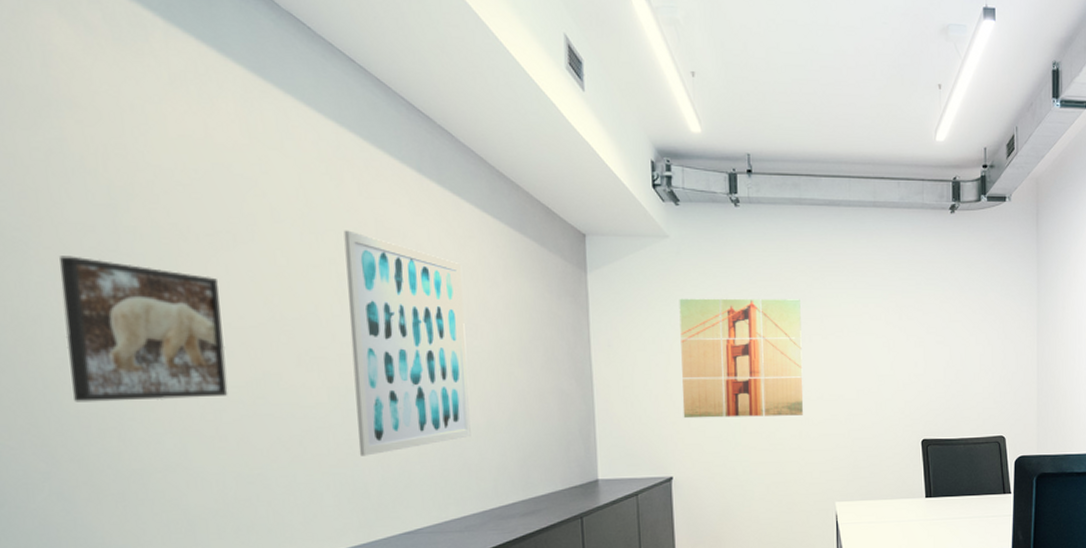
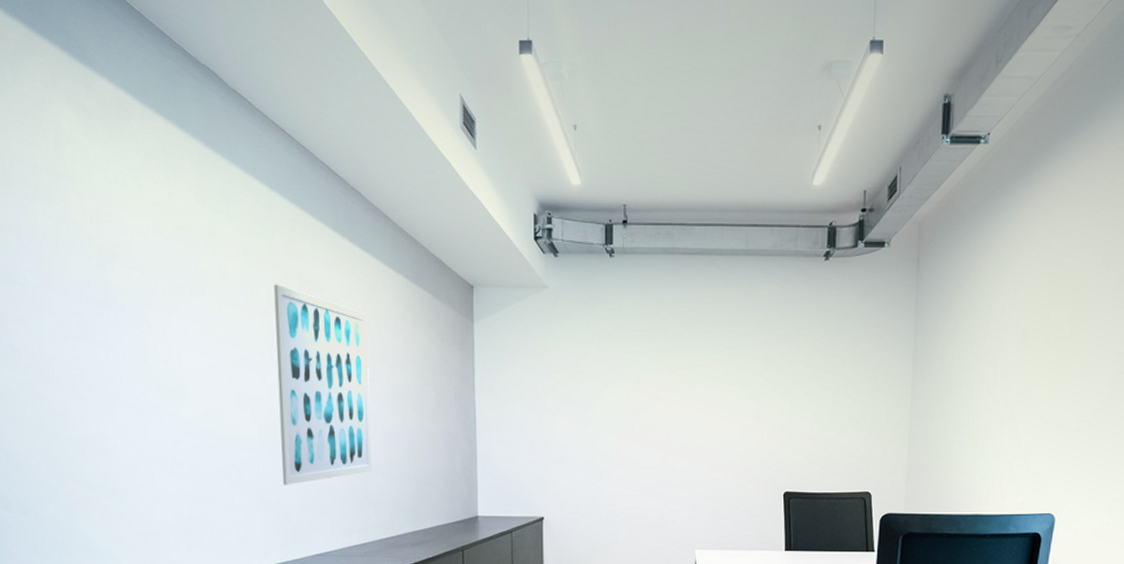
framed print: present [60,256,228,402] -> none [65,308,184,431]
wall art: present [679,298,804,419] -> none [555,347,669,463]

